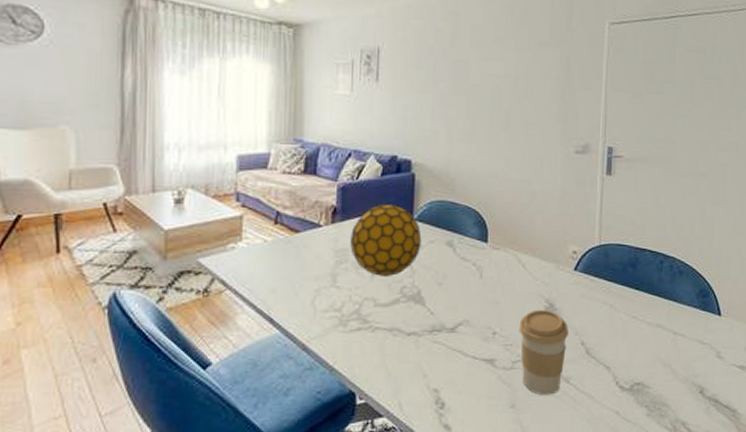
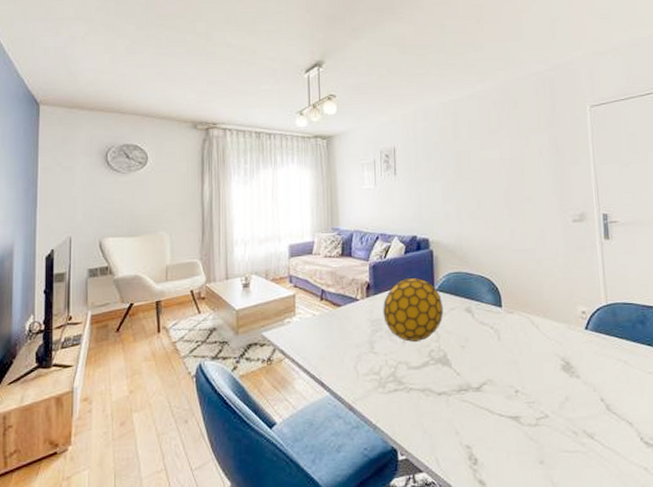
coffee cup: present [519,309,569,395] -> none [539,367,587,452]

